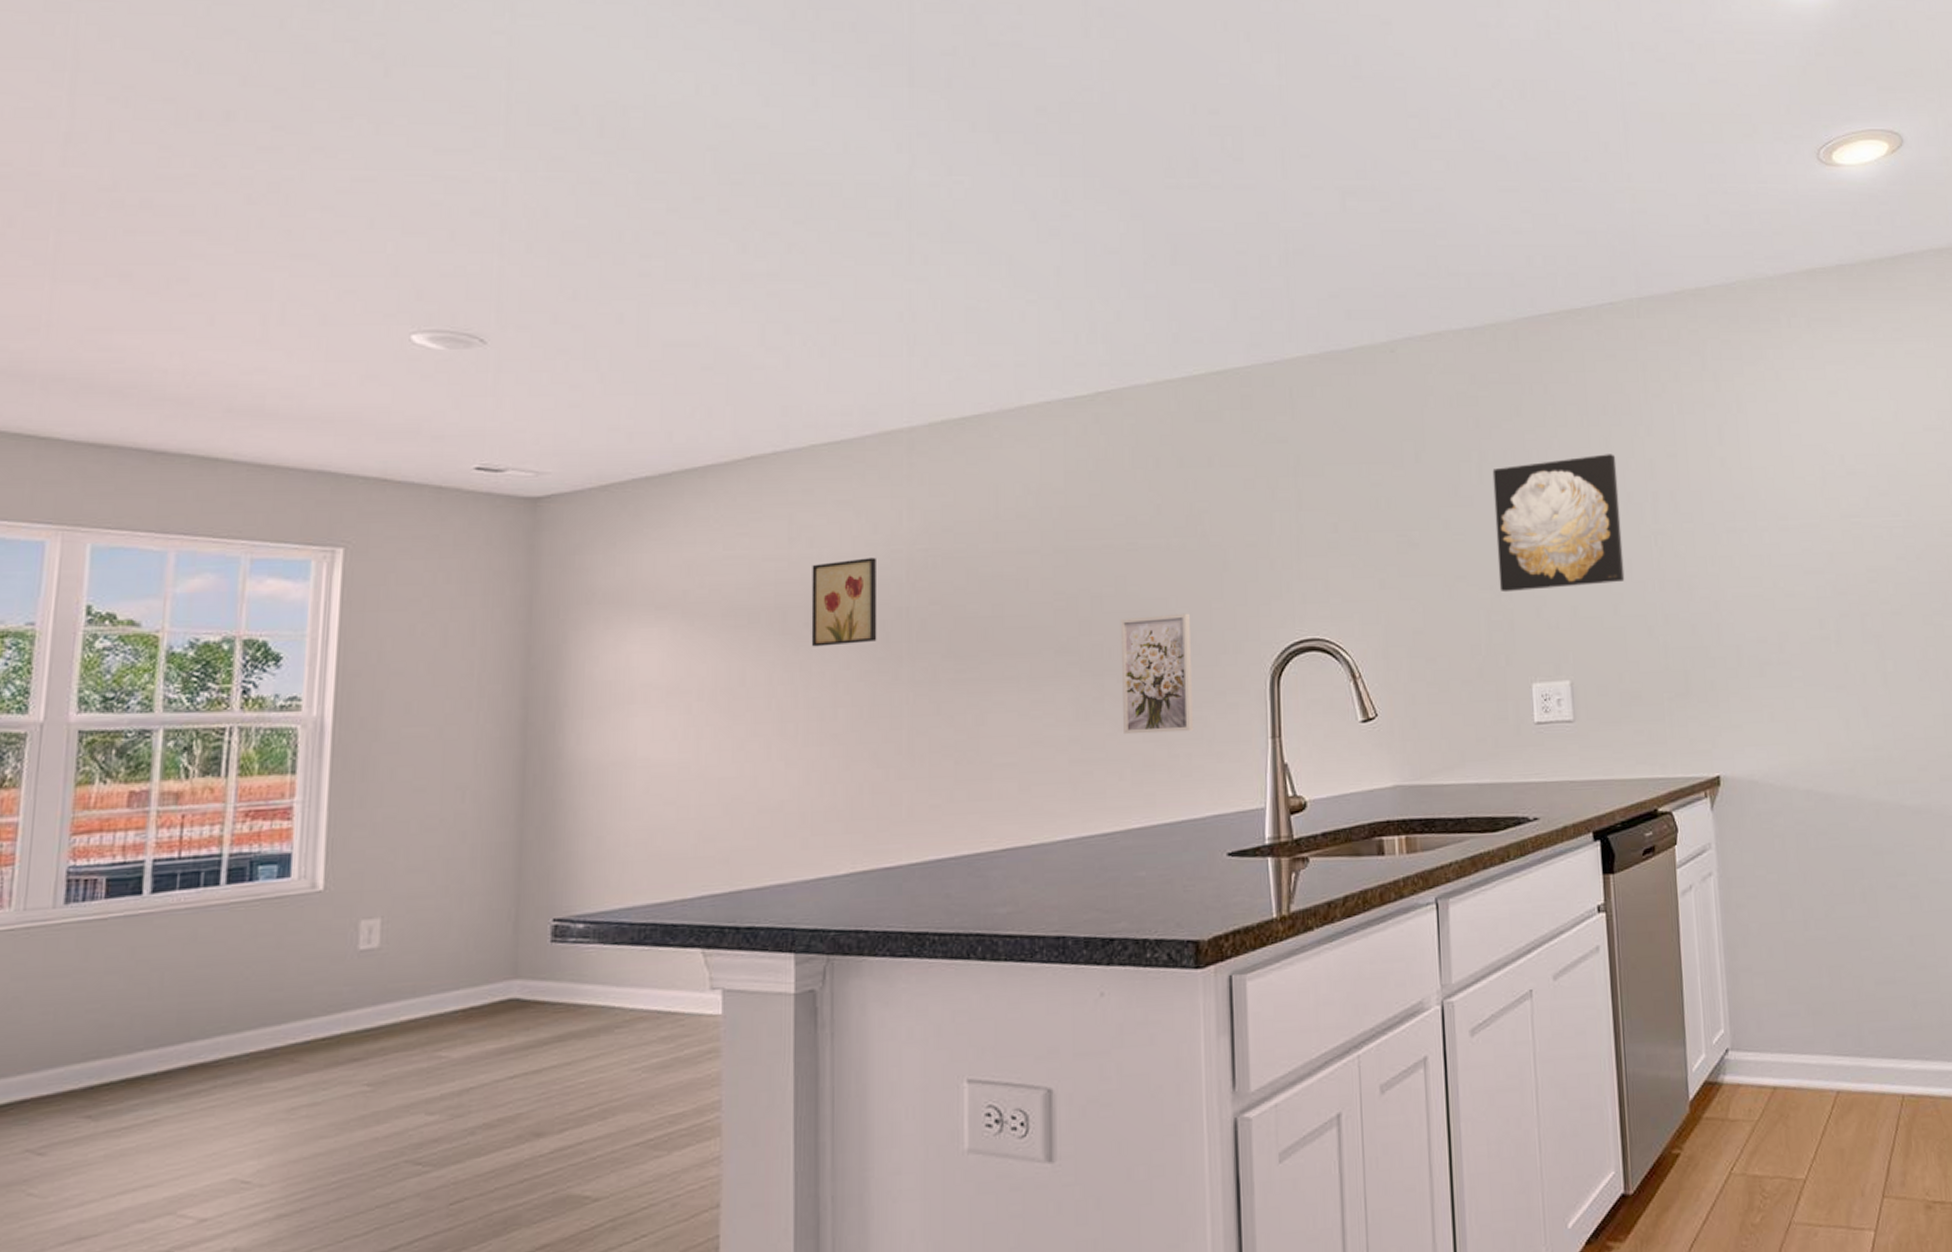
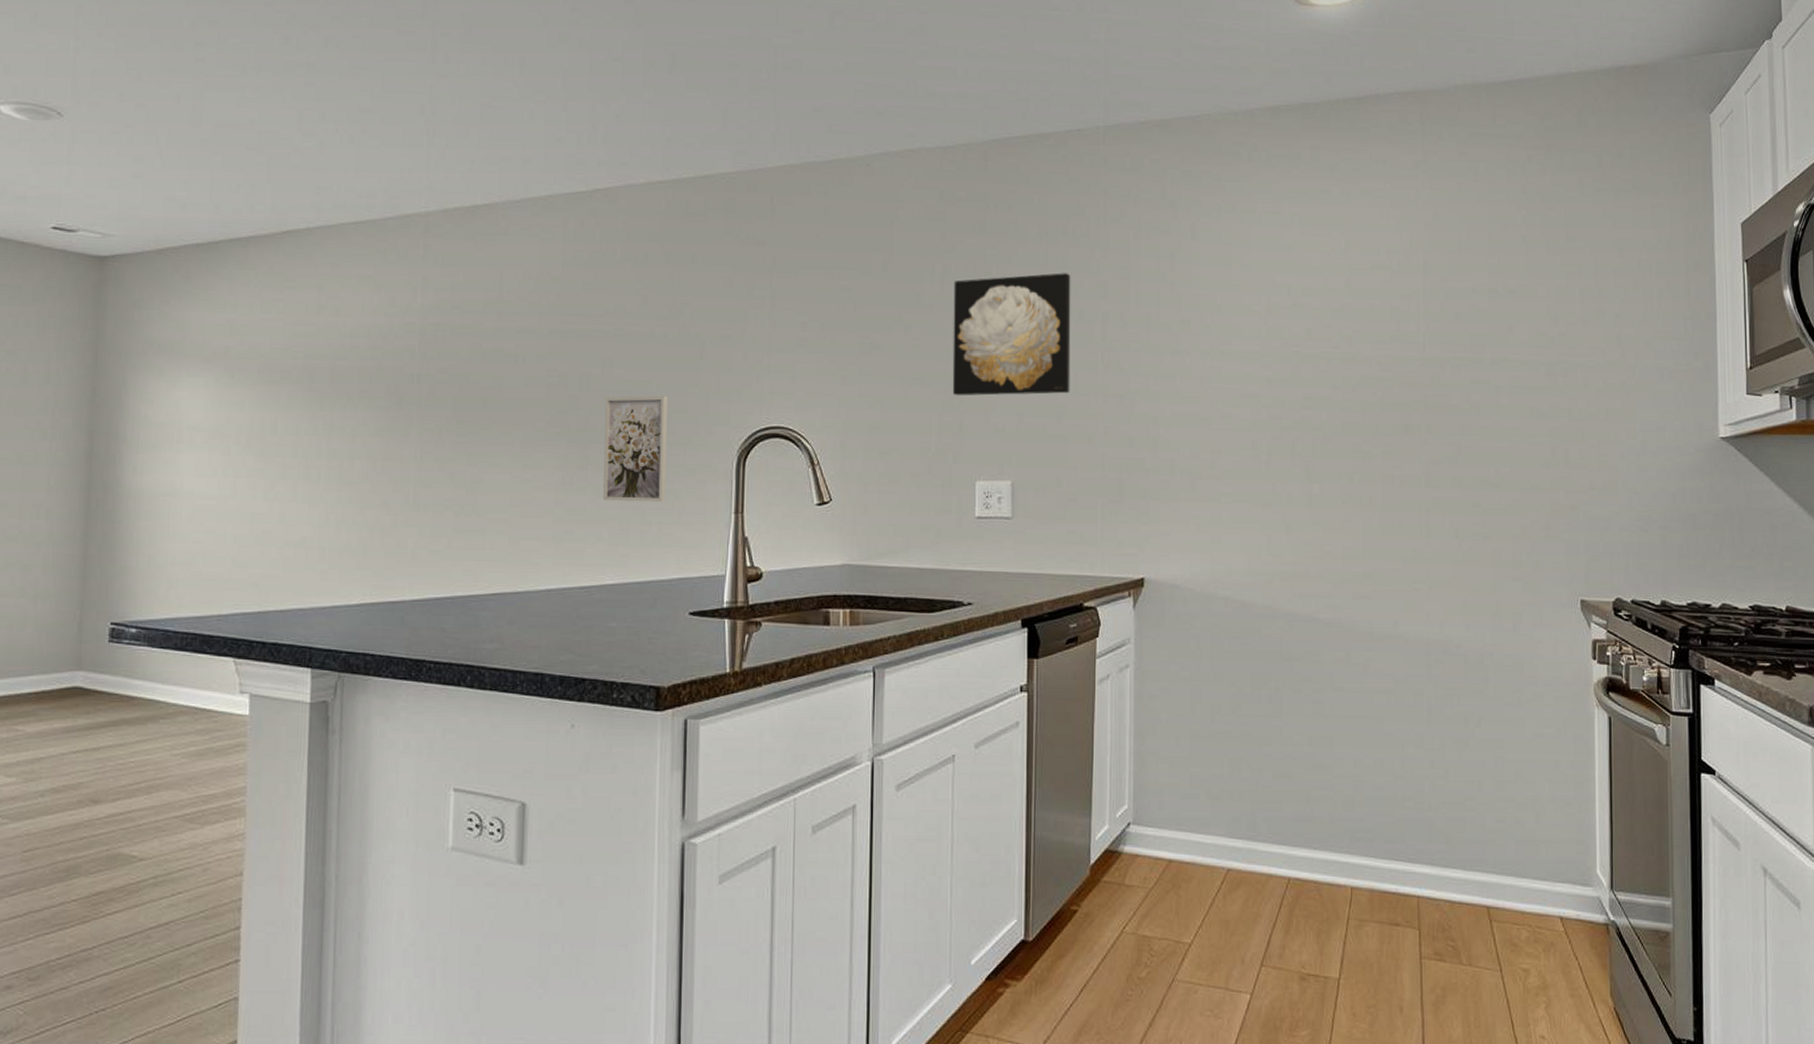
wall art: present [811,557,877,647] -> none [334,327,393,404]

